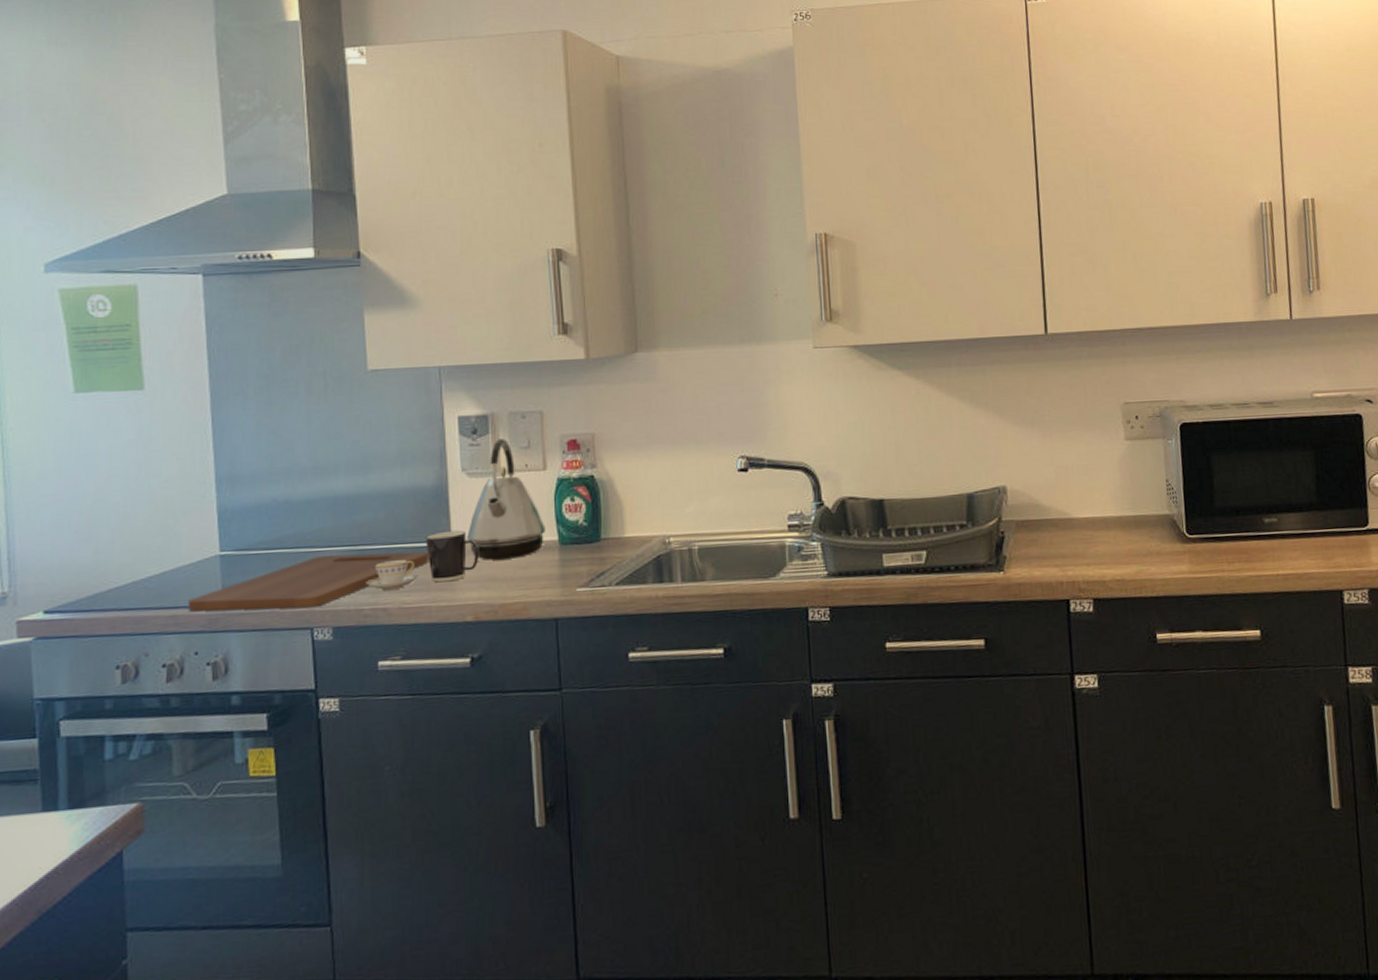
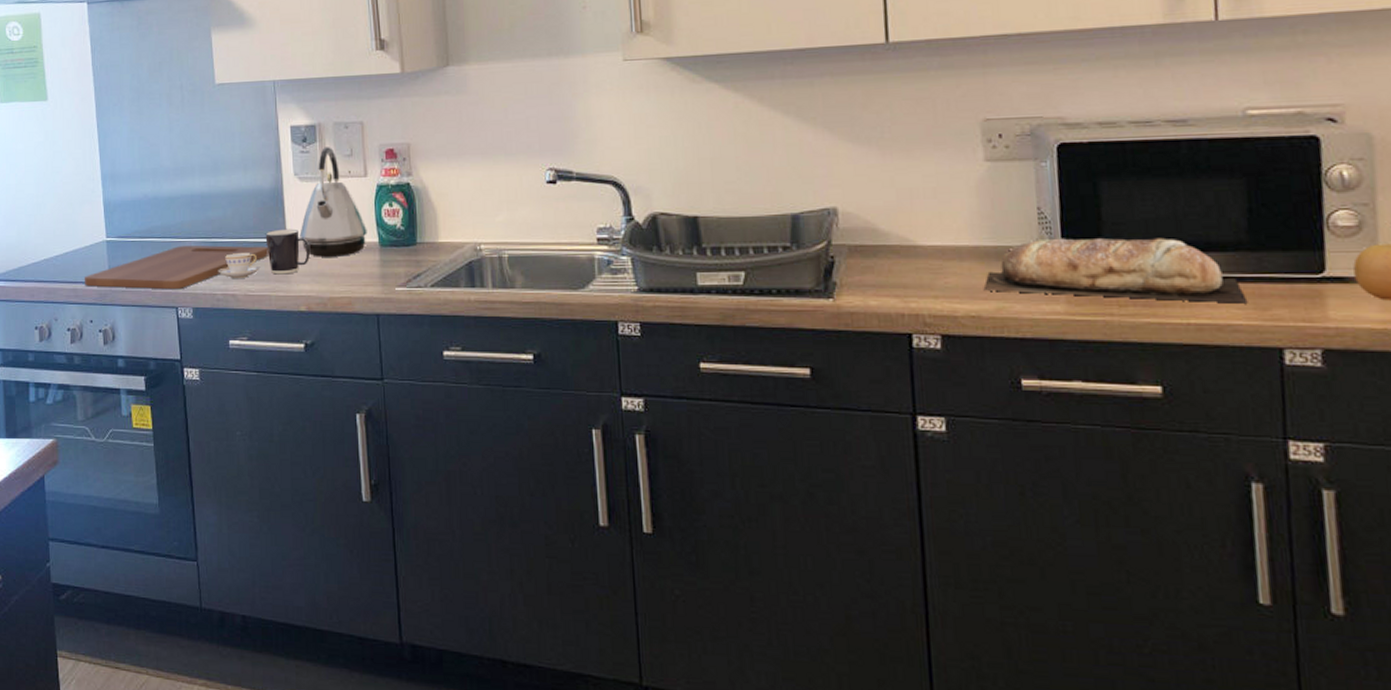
bread loaf: none [1126,502,1318,557] -> present [983,237,1248,304]

